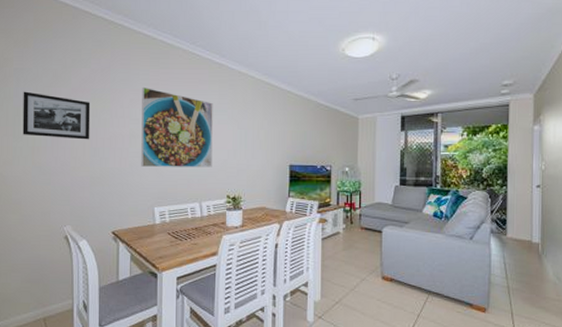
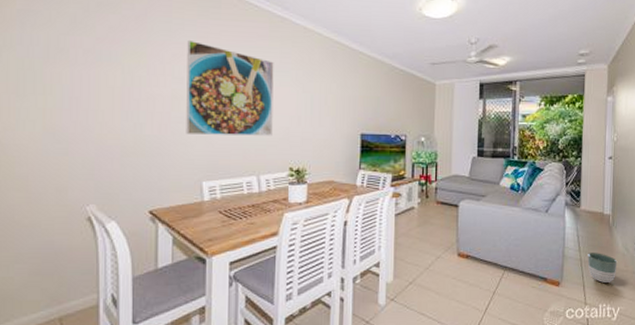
picture frame: present [22,91,91,140] -> none [29,38,121,101]
planter: none [515,280,548,311] -> present [587,253,618,283]

